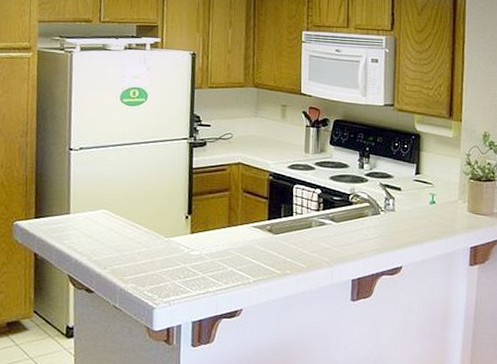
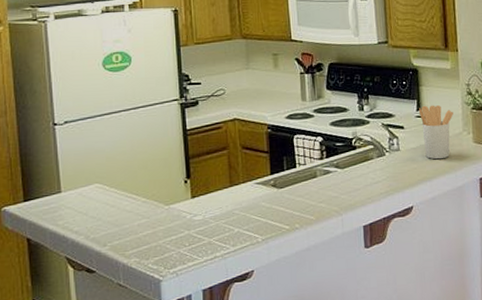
utensil holder: none [418,170,451,224] -> present [419,105,454,160]

